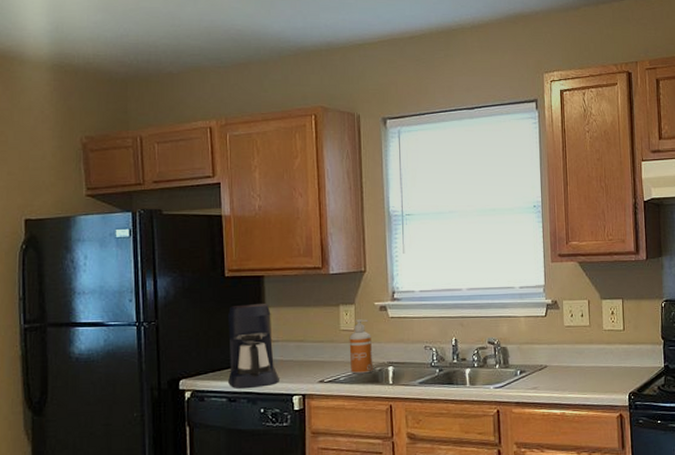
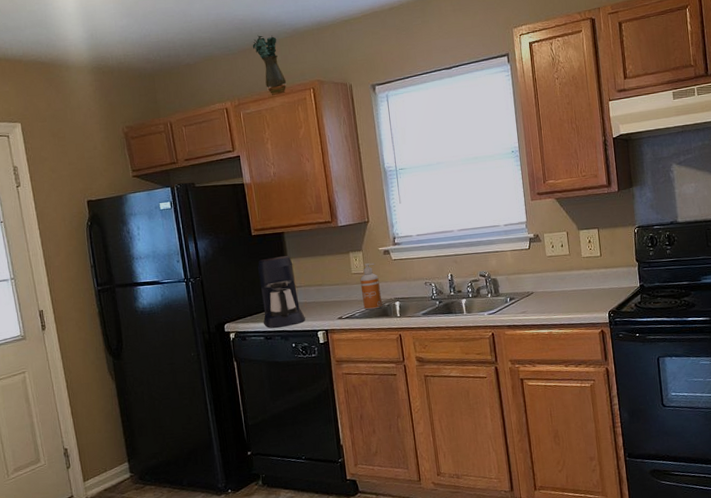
vase: none [249,49,285,119] -> present [252,34,287,96]

